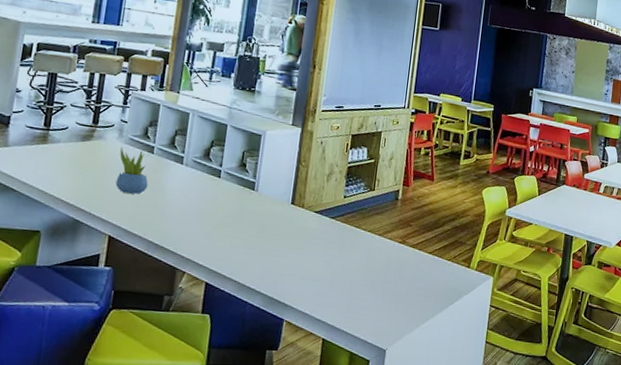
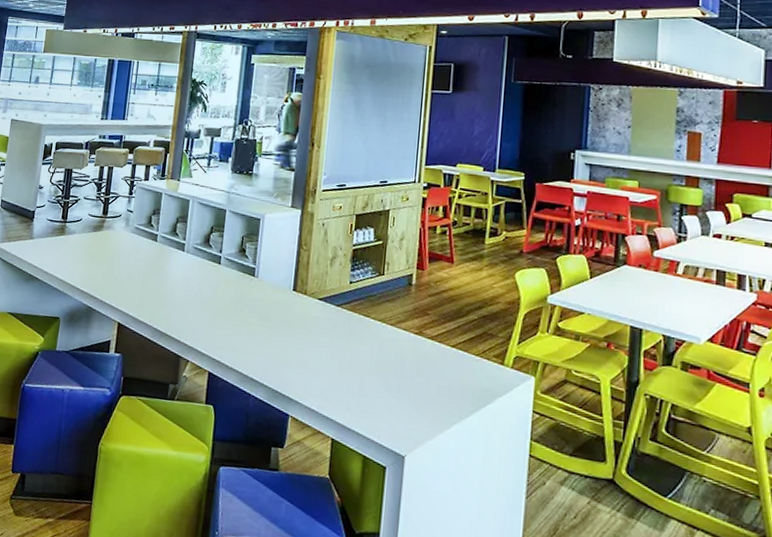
succulent plant: present [115,146,148,194] -> none [123,235,153,282]

